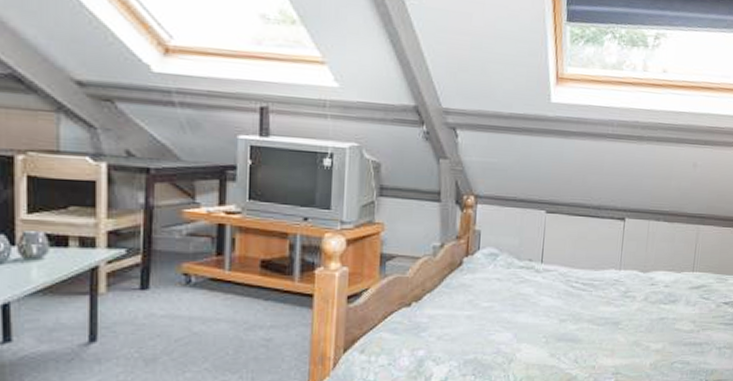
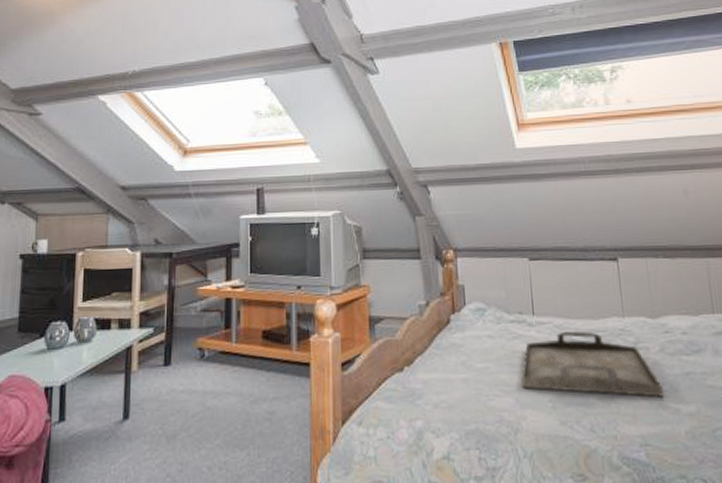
serving tray: none [522,278,640,336] -> present [521,331,664,397]

